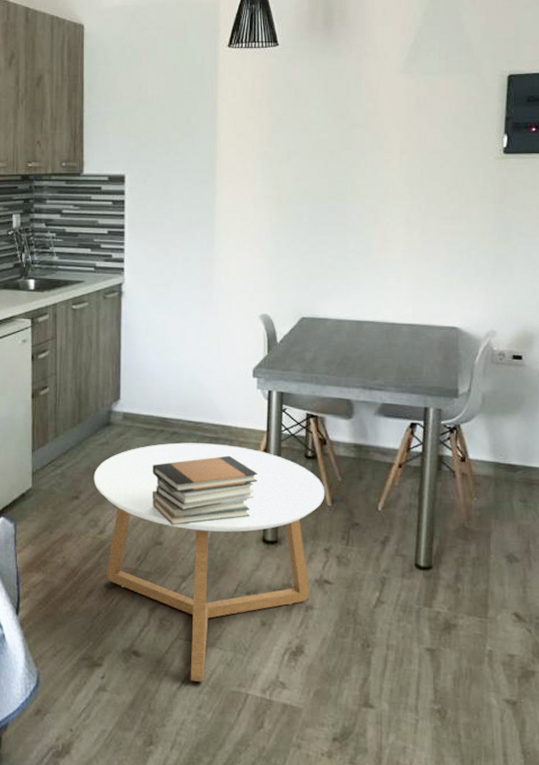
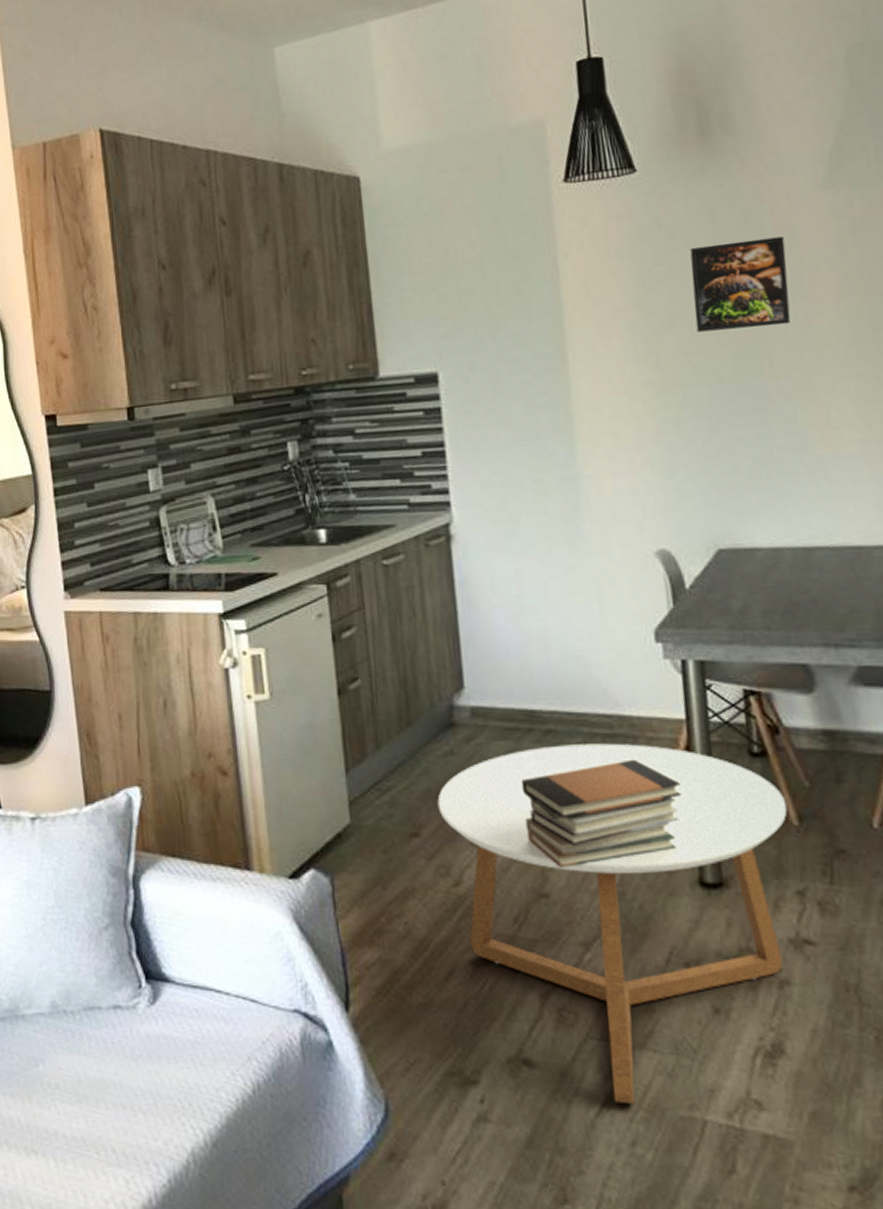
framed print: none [306,104,372,166] -> present [690,236,791,332]

